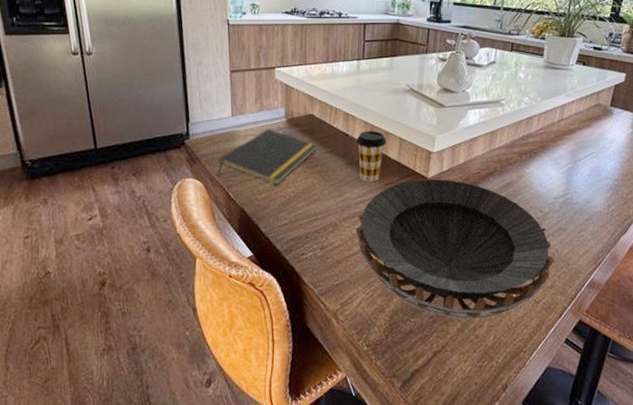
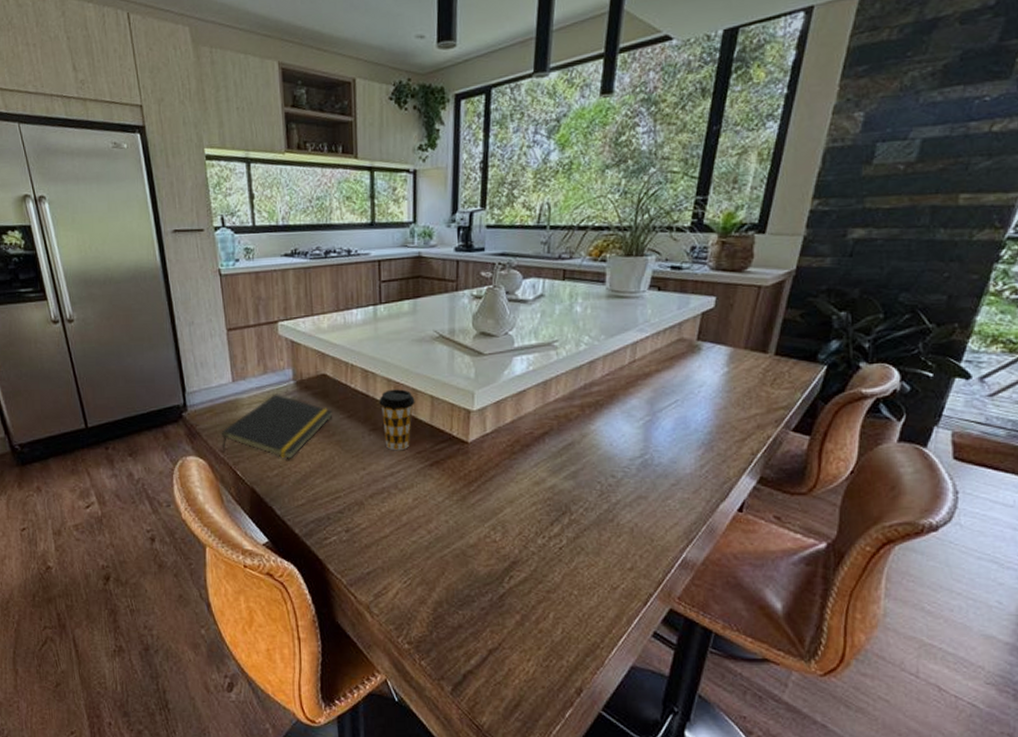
decorative bowl: present [355,179,554,320] -> none [385,443,634,611]

